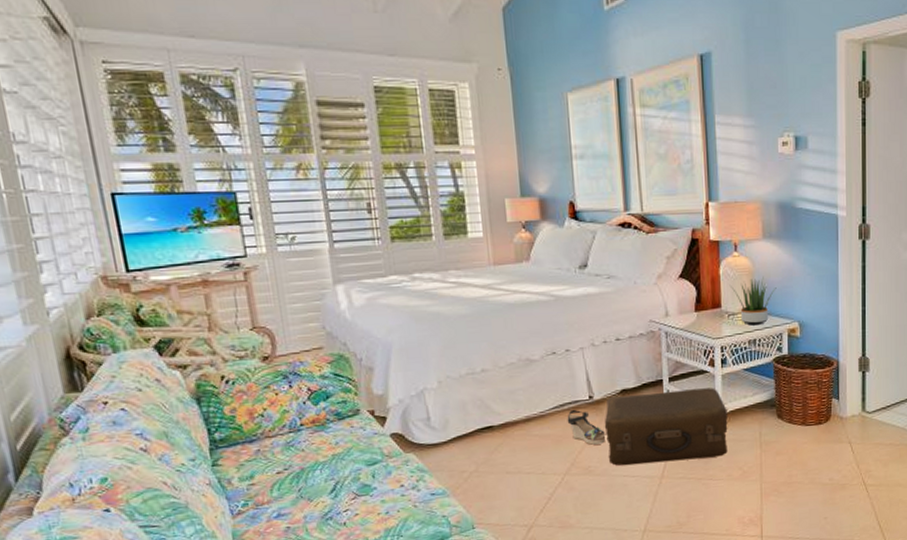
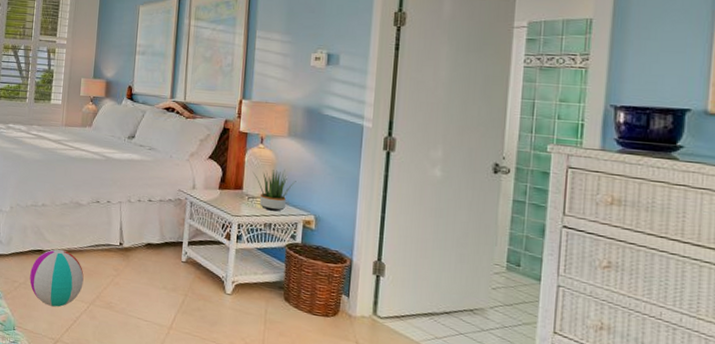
beach ball: none [481,419,552,490] -> present [29,249,84,307]
sandal: present [567,409,606,445] -> none [99,250,129,286]
suitcase: present [604,388,728,466] -> none [127,247,237,323]

